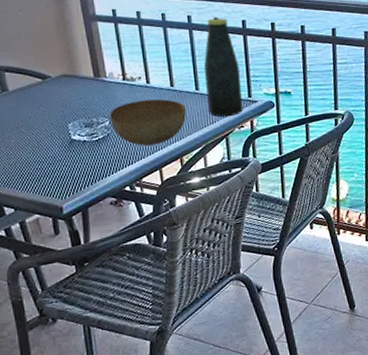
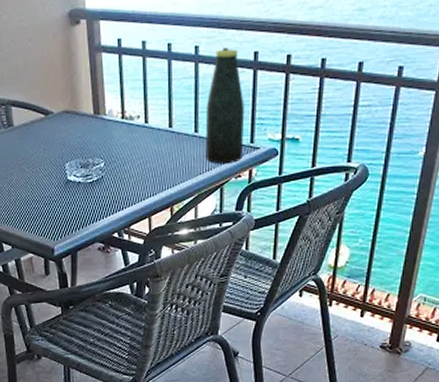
bowl: present [110,99,186,146] -> none [106,141,182,191]

